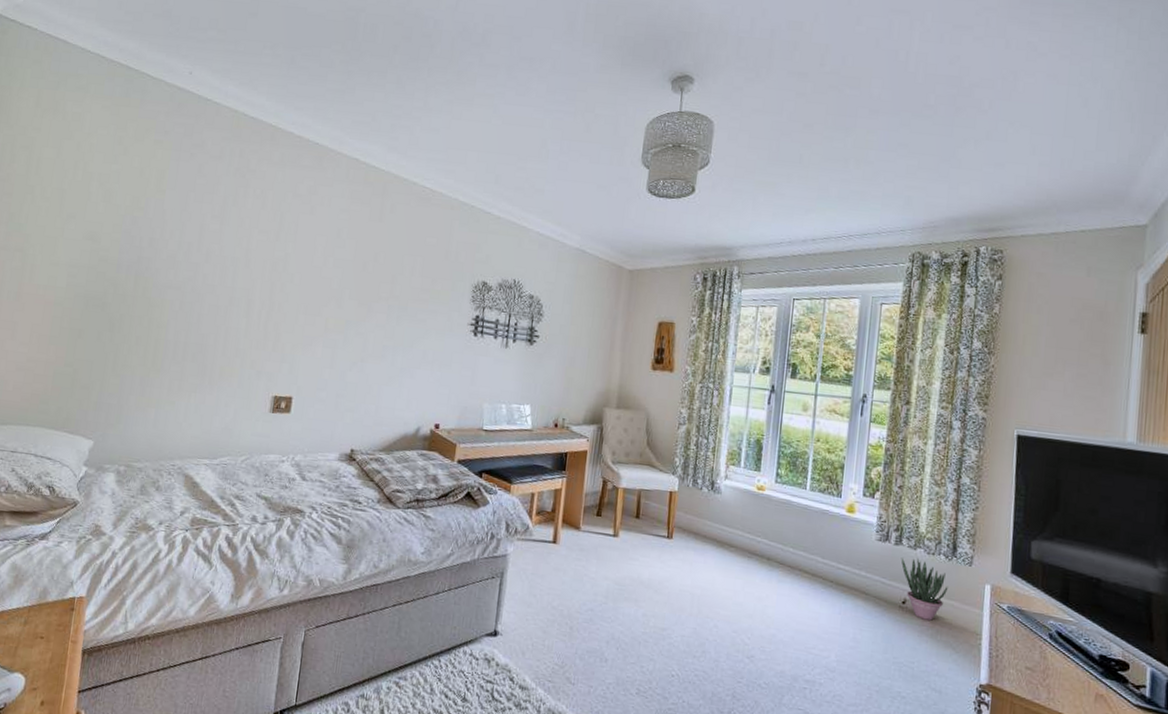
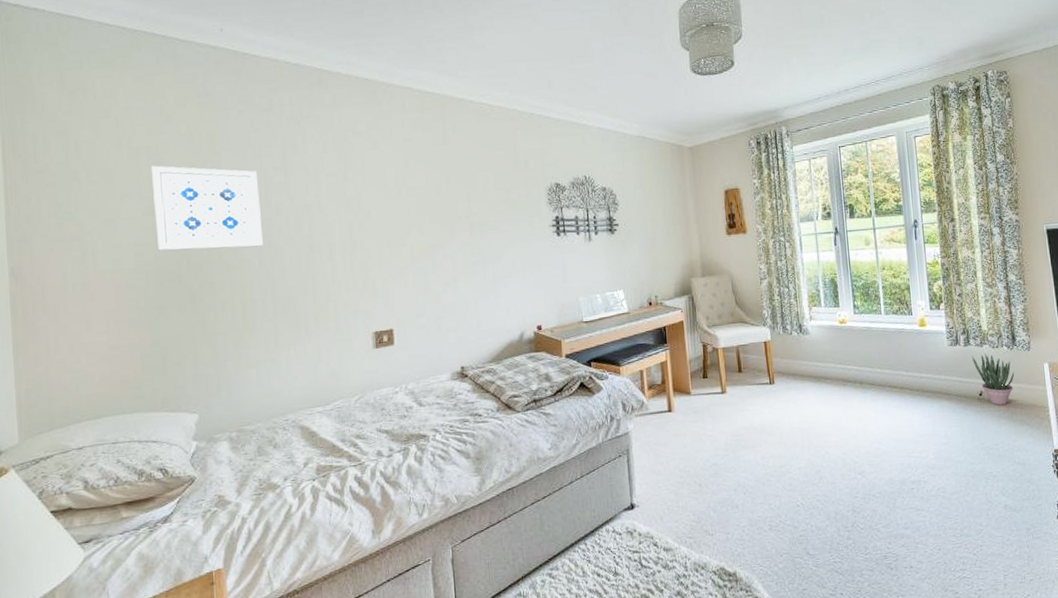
wall art: none [90,192,195,290] -> present [152,165,263,251]

